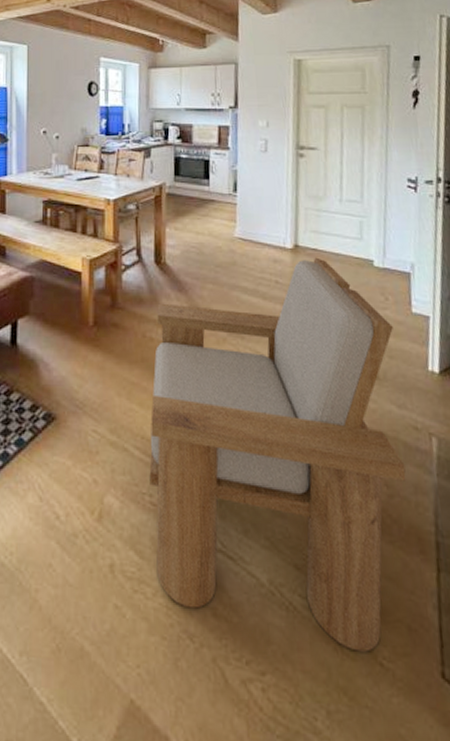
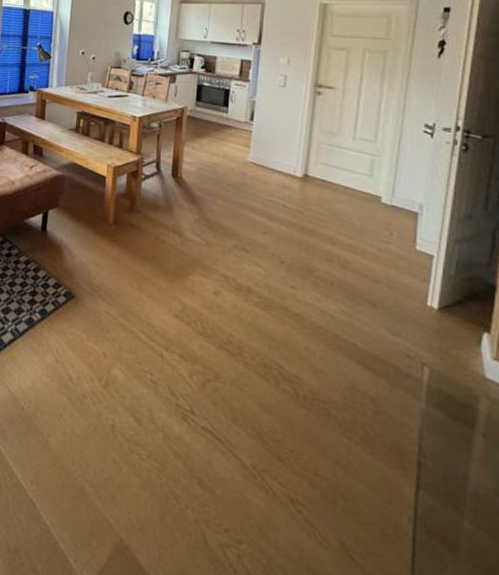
armchair: present [149,257,406,652] -> none [151,188,395,545]

